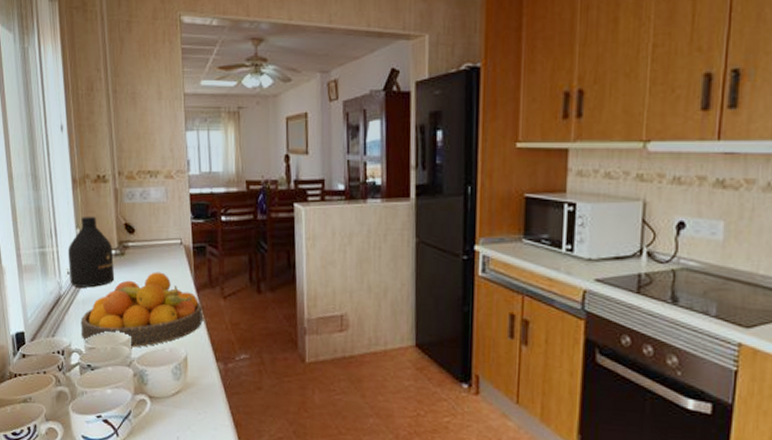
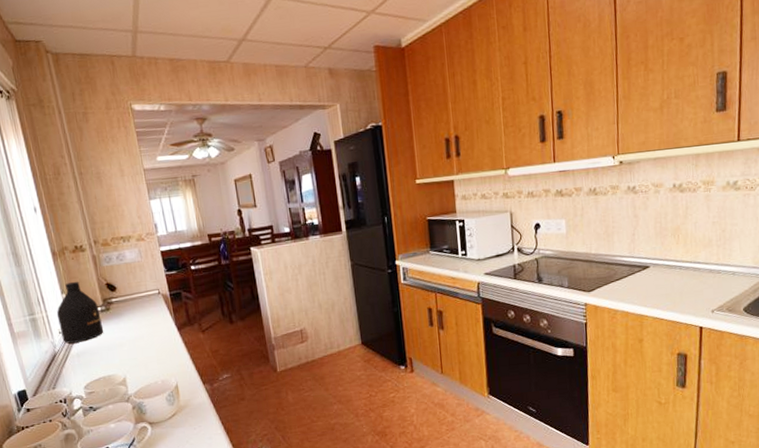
fruit bowl: present [81,272,203,348] -> none [77,319,187,389]

